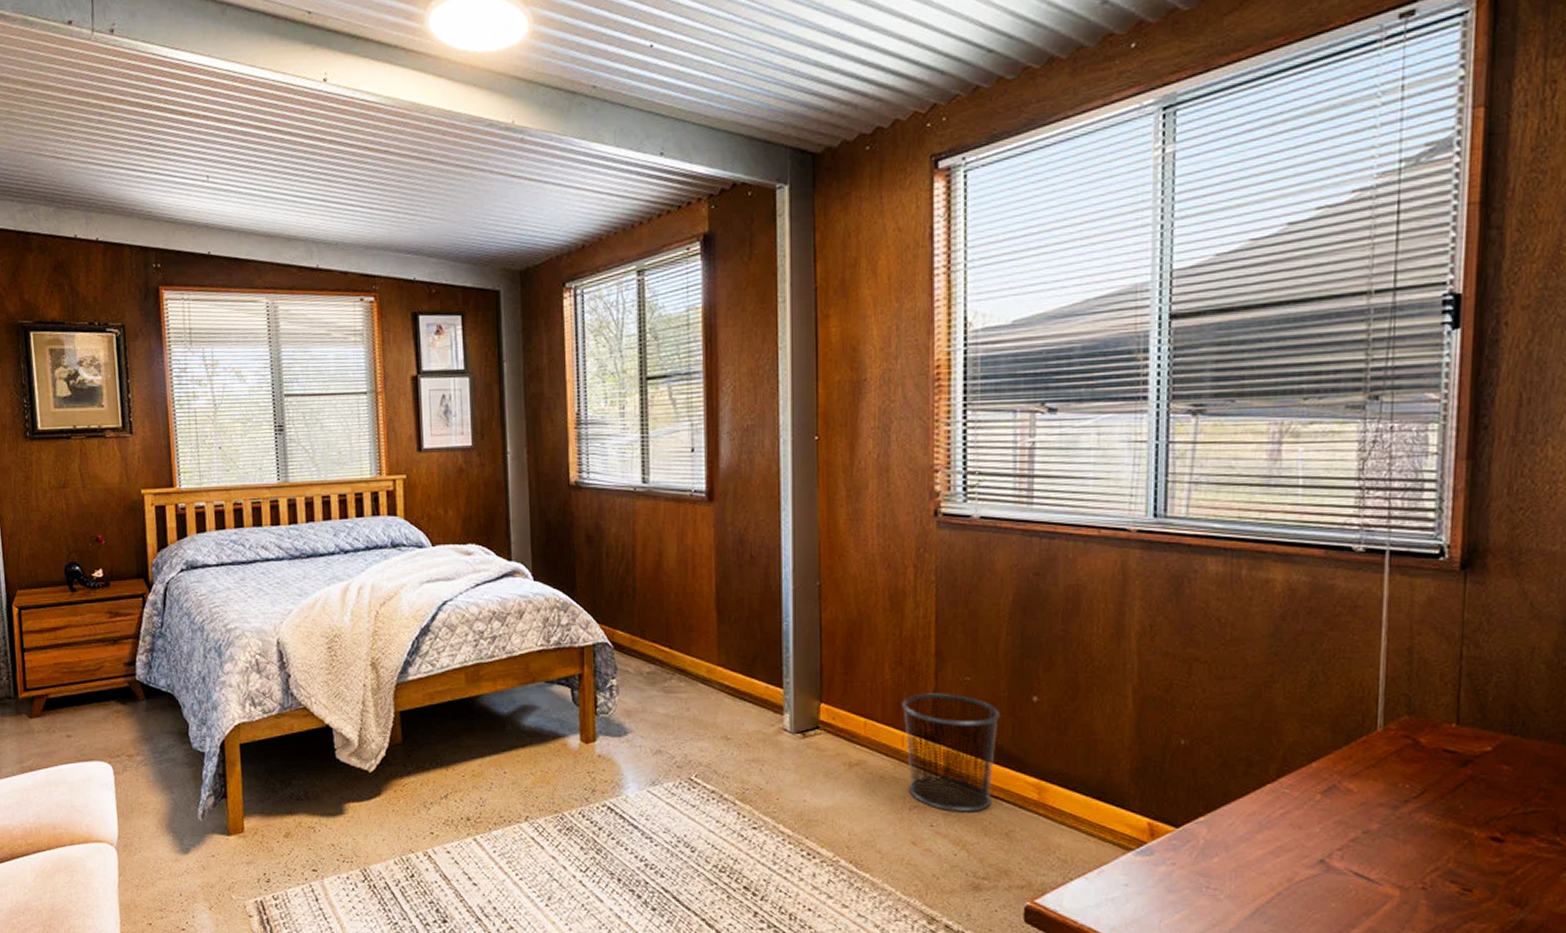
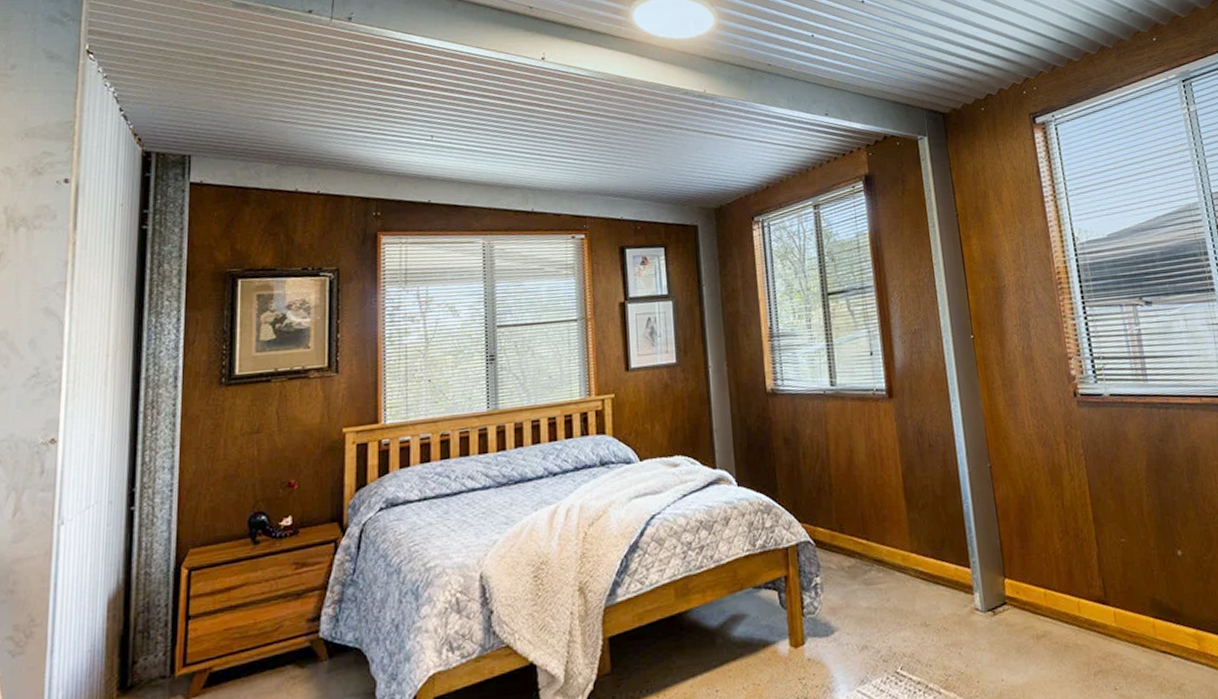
waste bin: present [902,693,1001,812] -> none [1073,556,1162,673]

